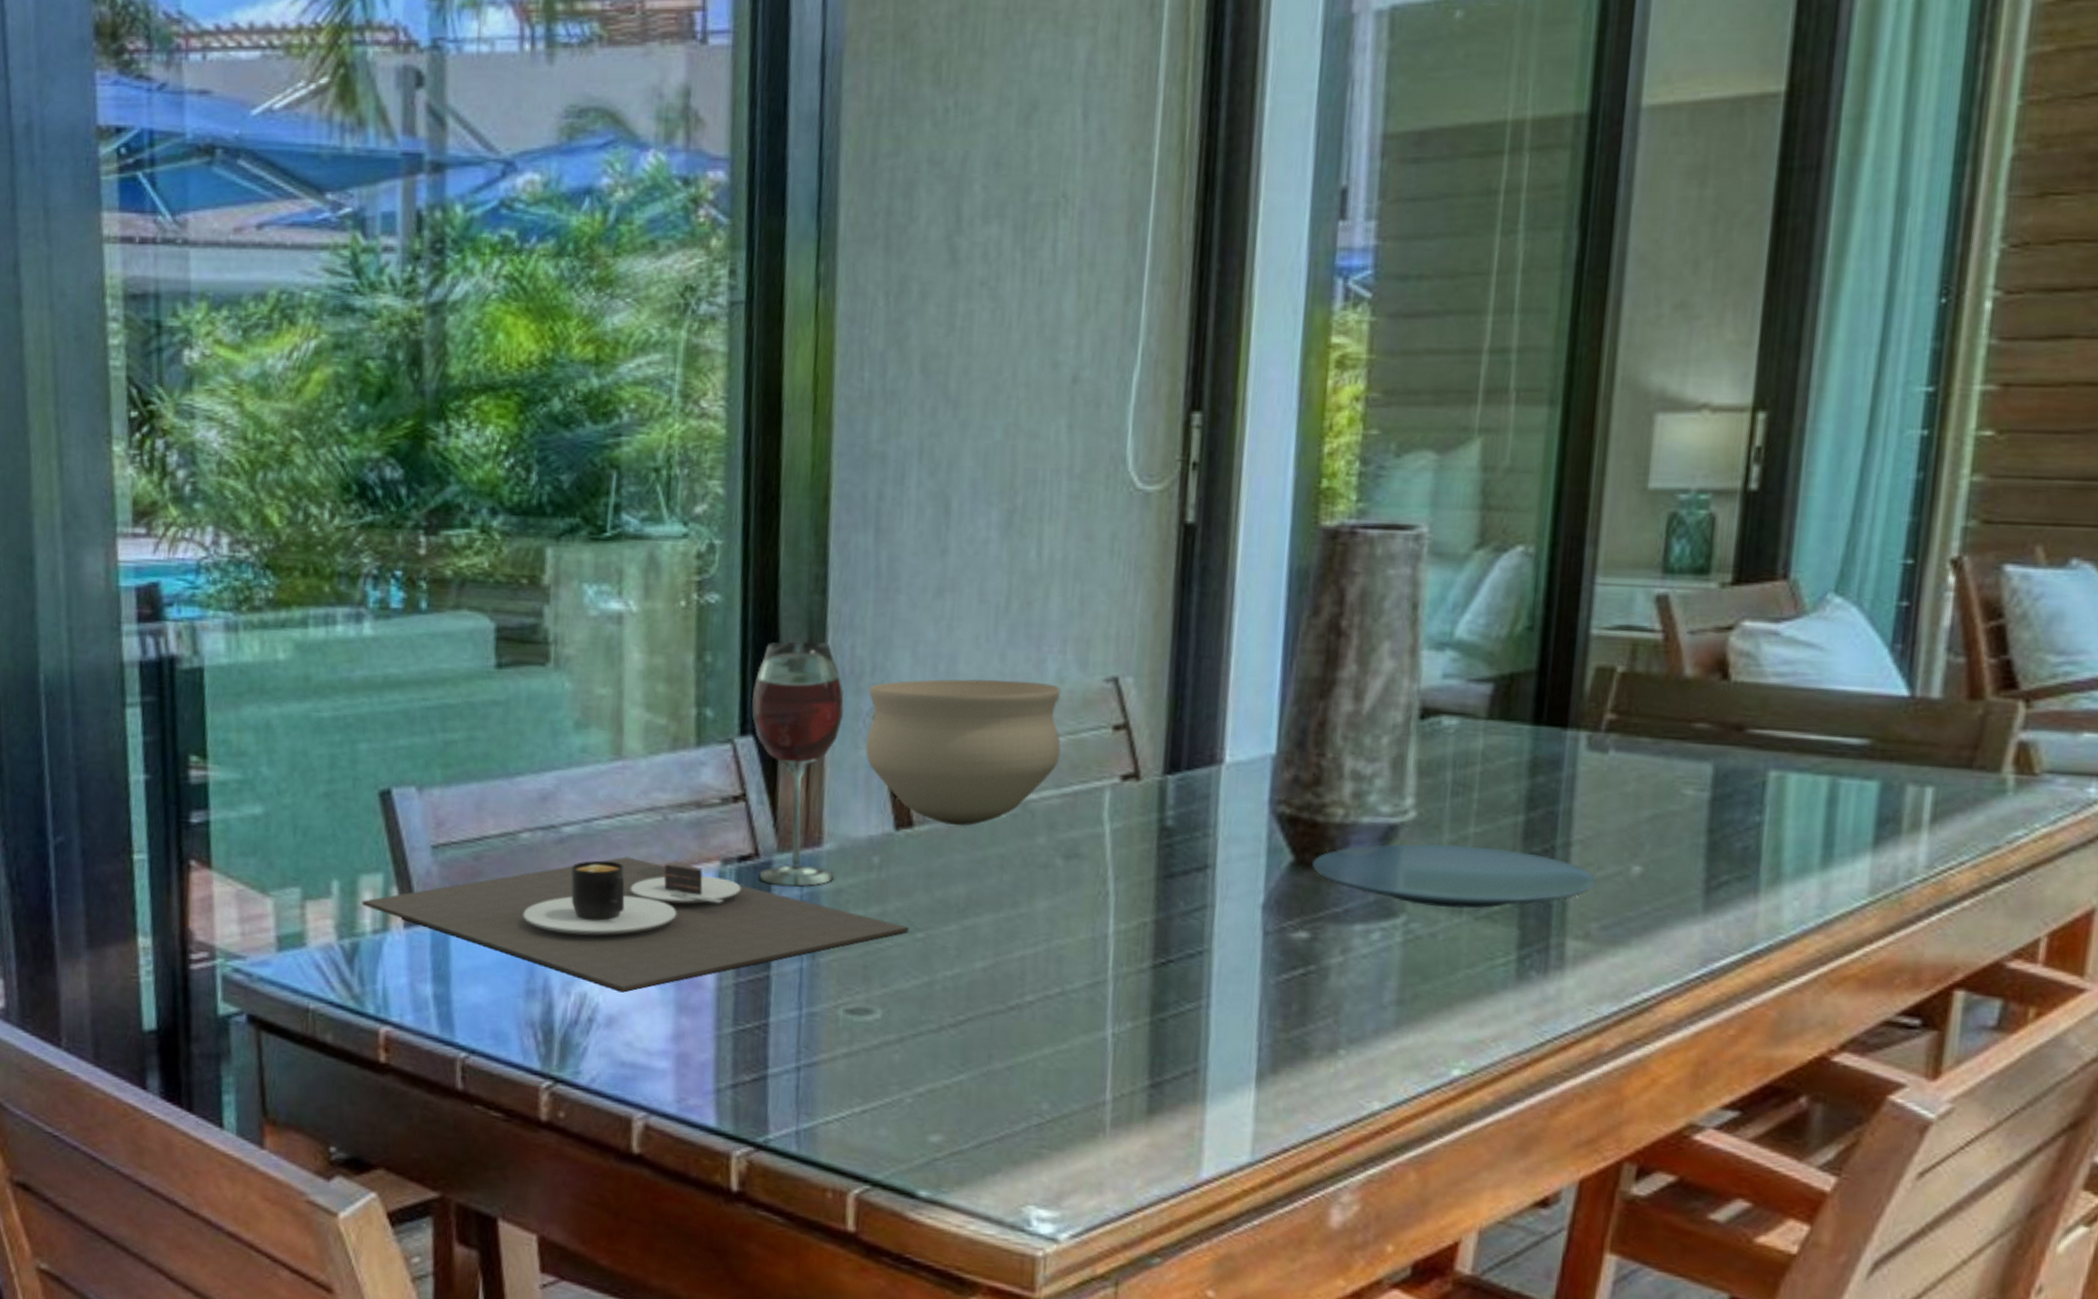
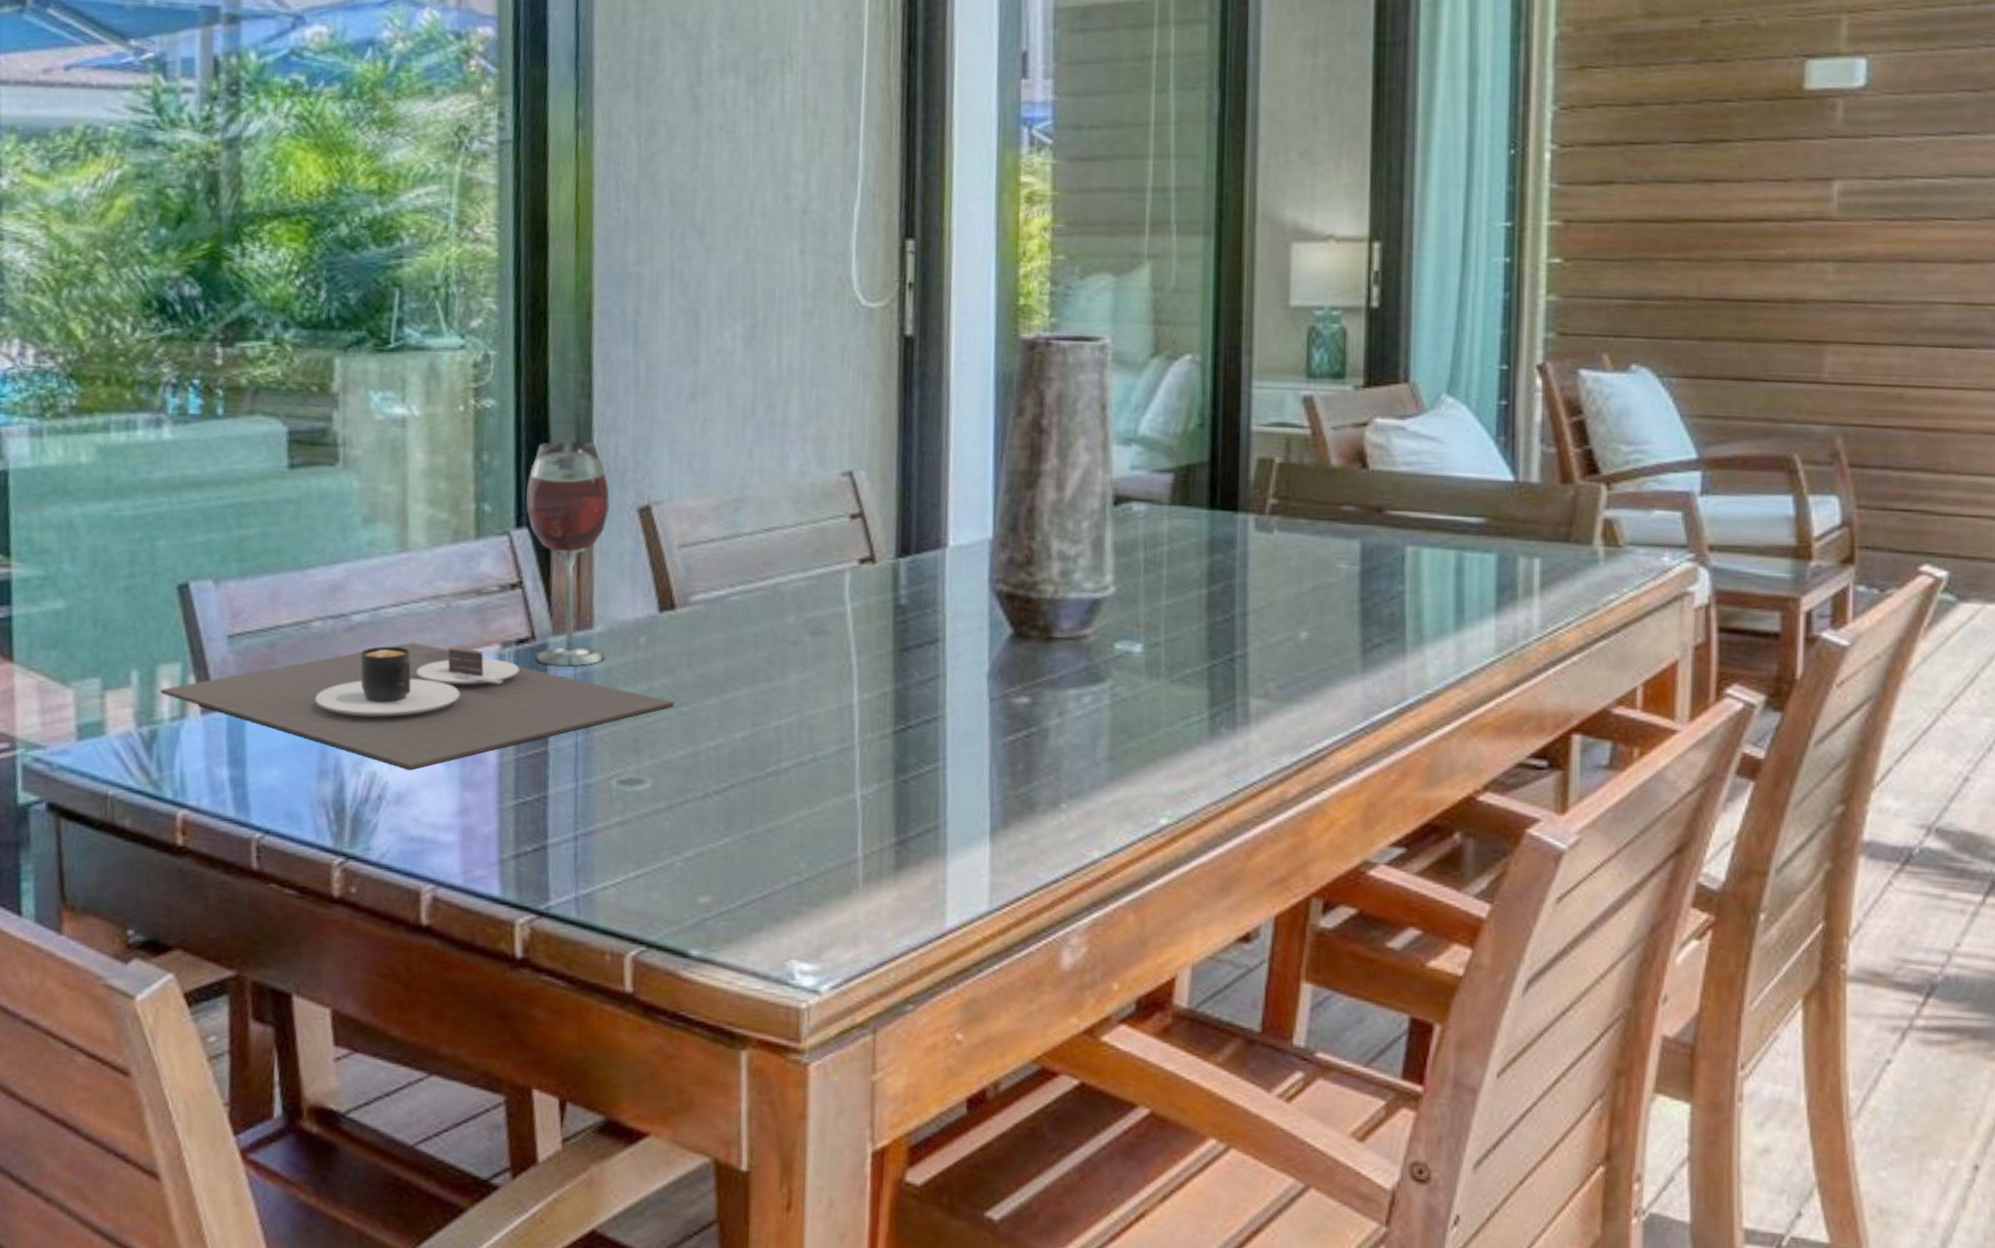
bowl: present [864,678,1061,826] -> none [629,474,805,608]
plate: present [1312,843,1596,909] -> none [1029,615,1271,673]

